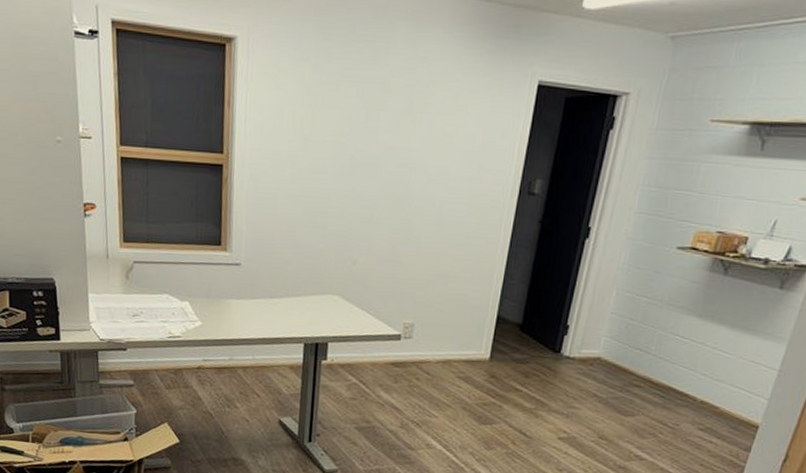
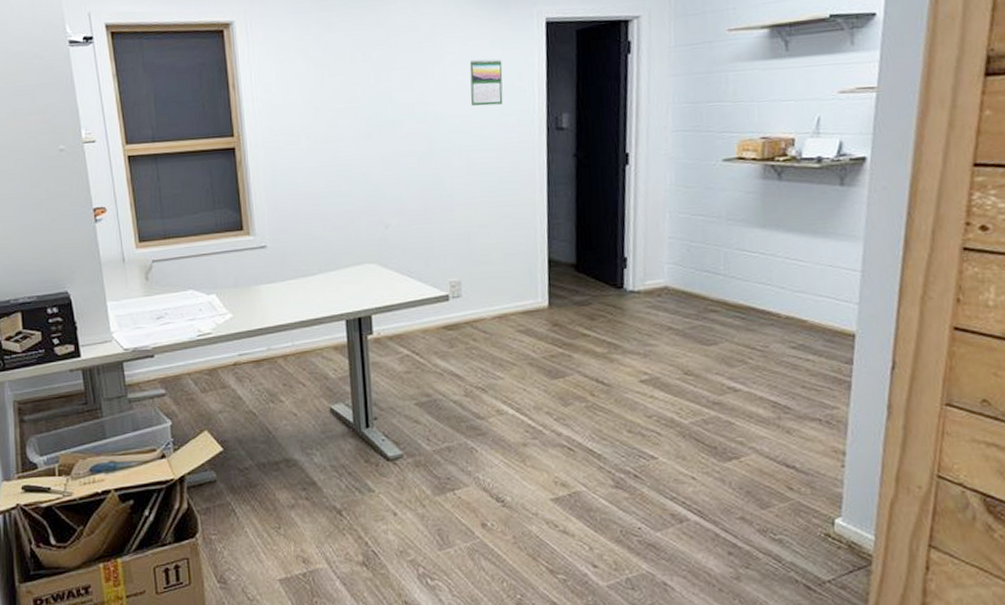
calendar: none [451,111,489,161] -> present [469,59,503,106]

